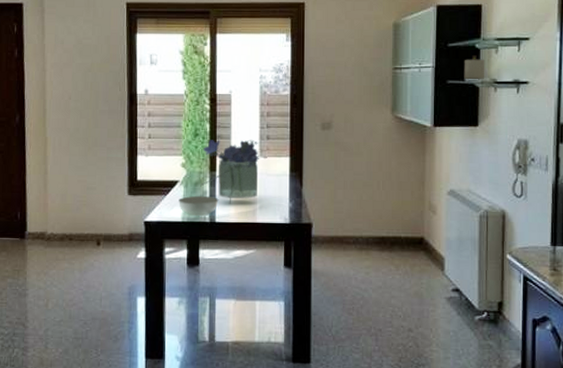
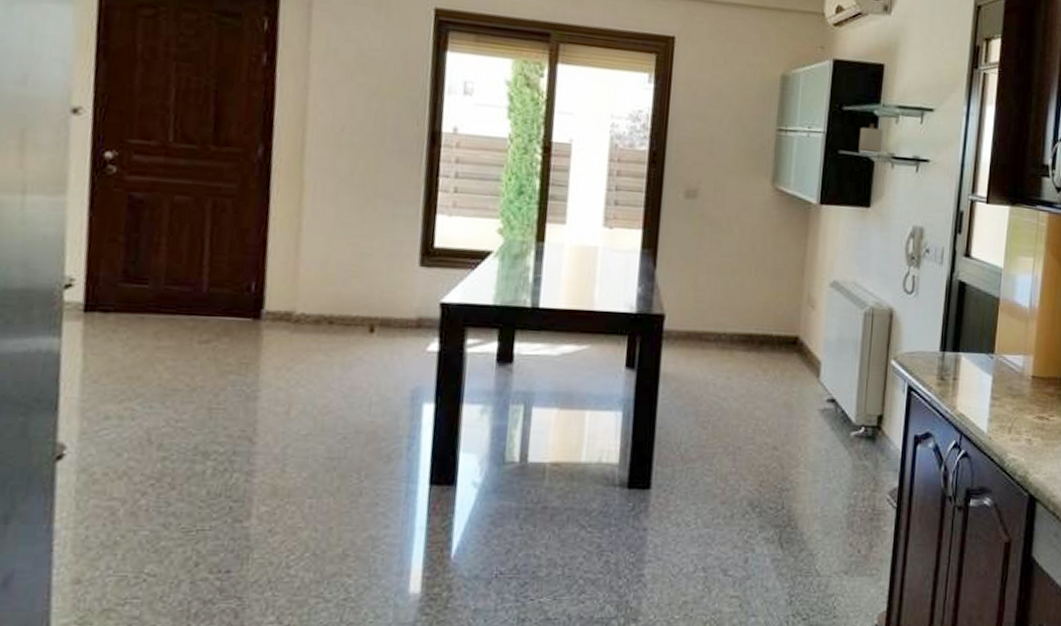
bowl: present [178,195,219,217] -> none [490,272,546,300]
flower bouquet: present [201,139,259,204] -> none [523,200,603,285]

